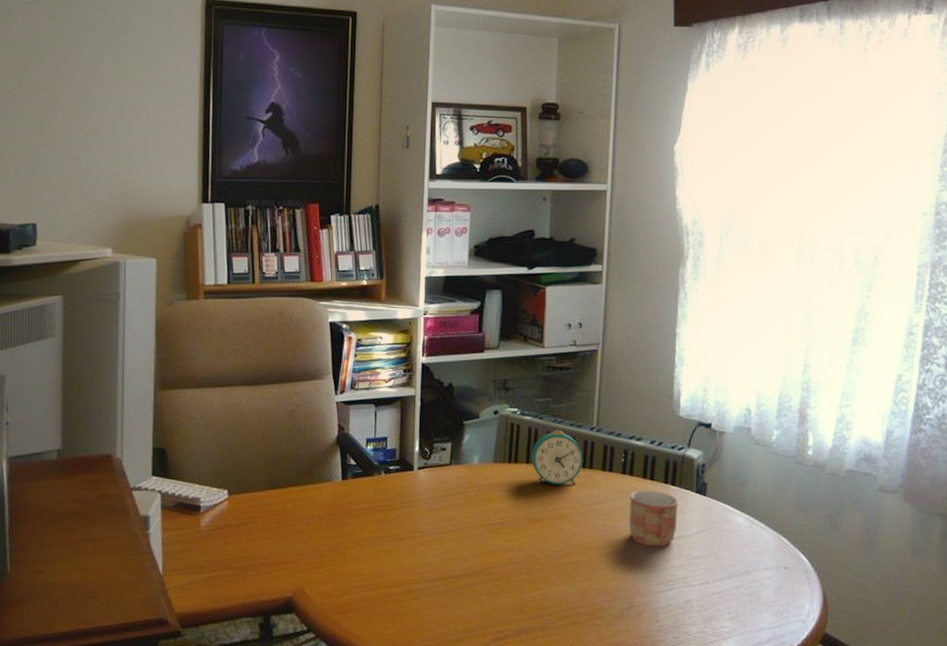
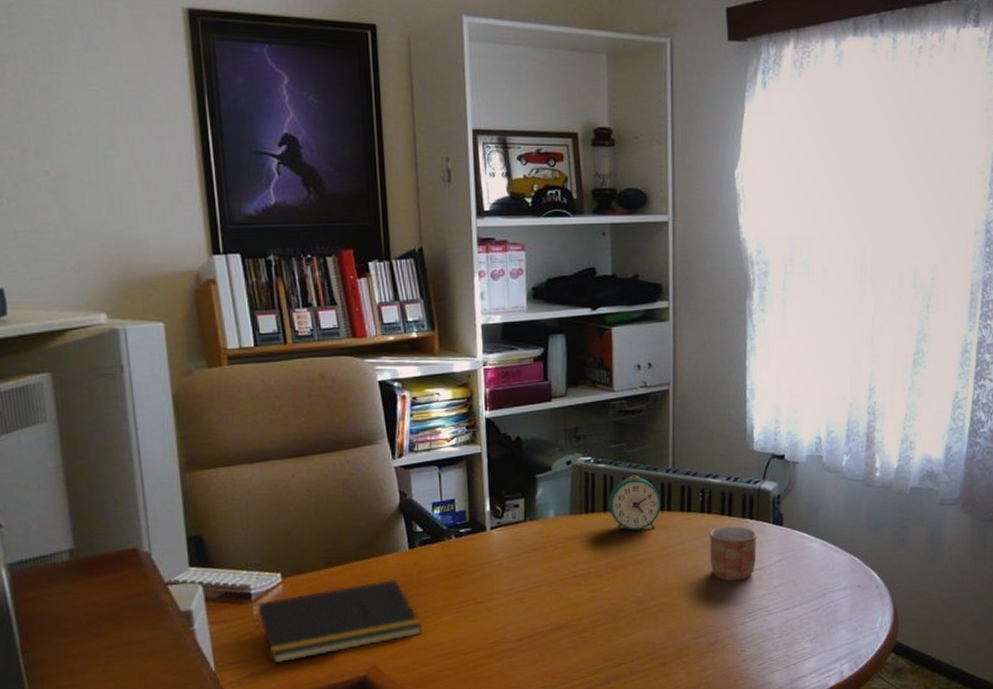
notepad: none [201,506,347,575] -> present [255,578,423,664]

